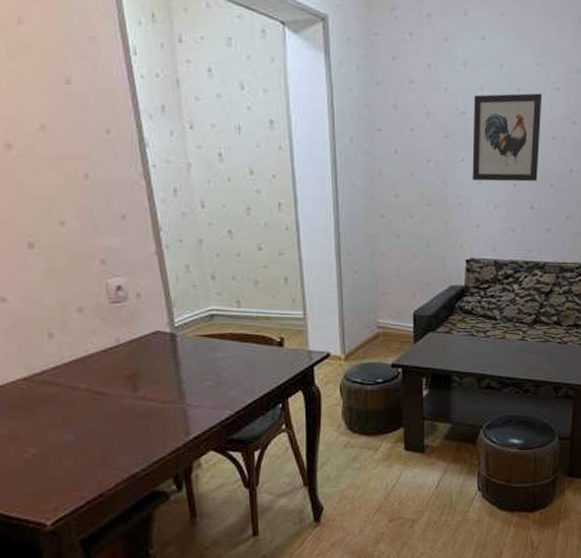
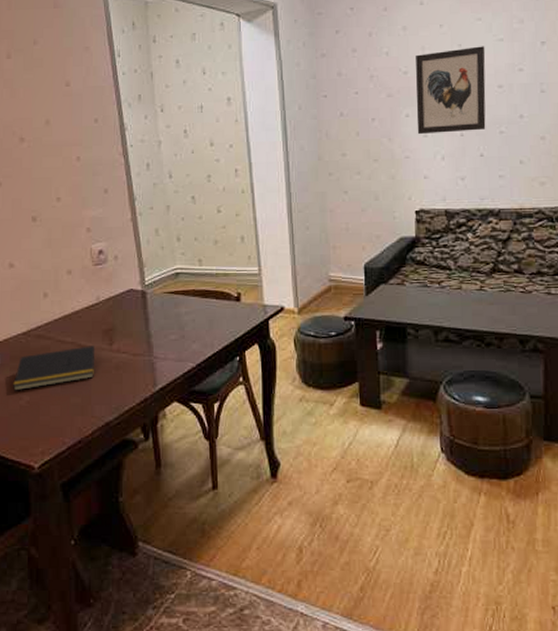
notepad: none [14,393,117,444] -> present [13,346,95,391]

